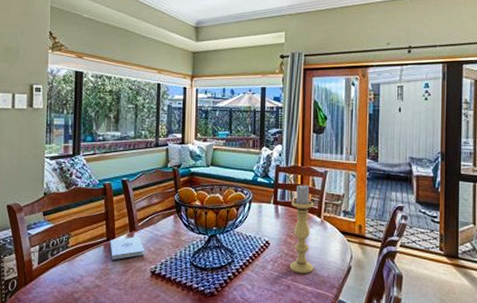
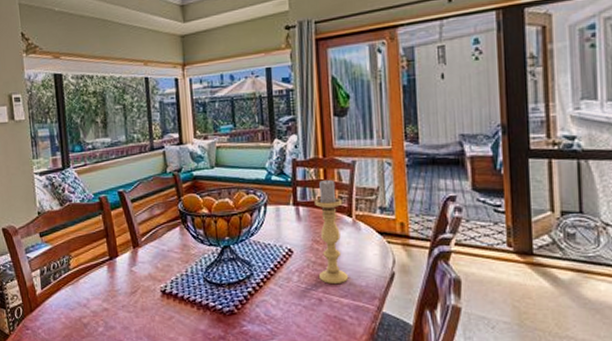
notepad: present [110,236,145,260] -> none [113,253,152,280]

